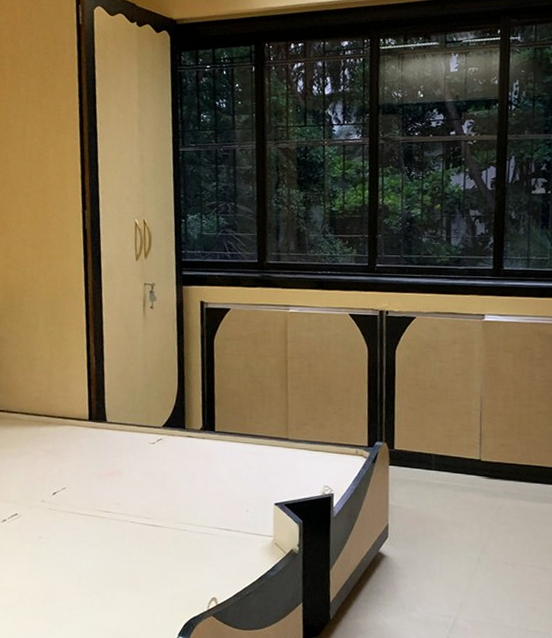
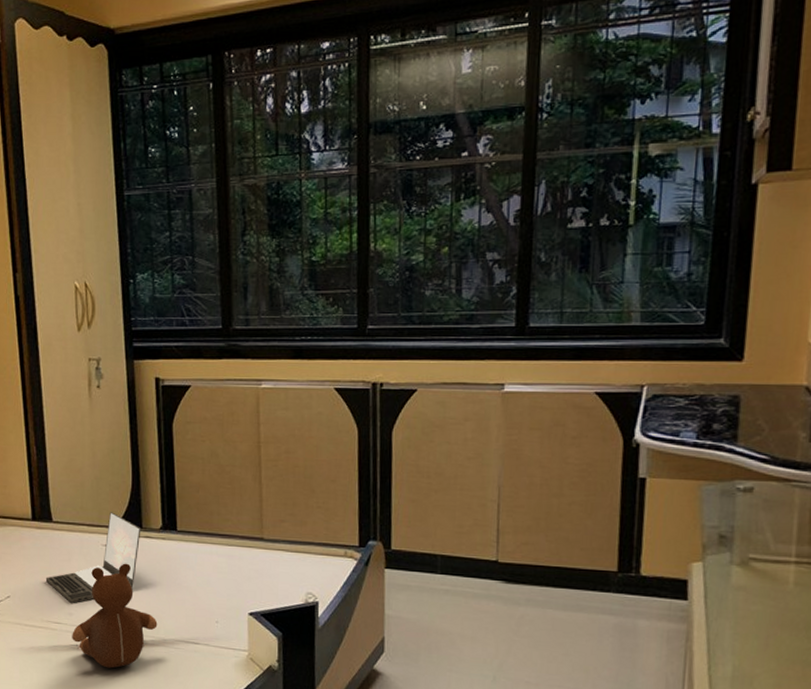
laptop: none [98,414,184,494] -> present [45,512,141,603]
teddy bear: none [119,459,196,553] -> present [72,563,158,669]

